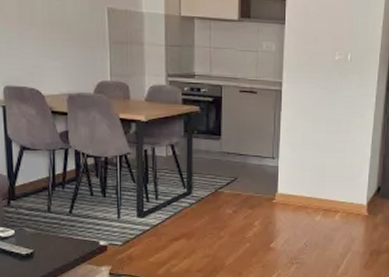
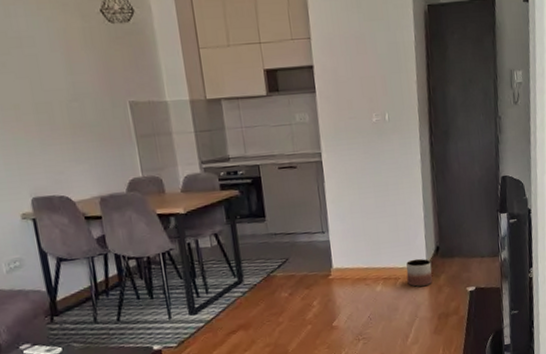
planter: none [346,195,371,223] -> present [406,258,433,287]

